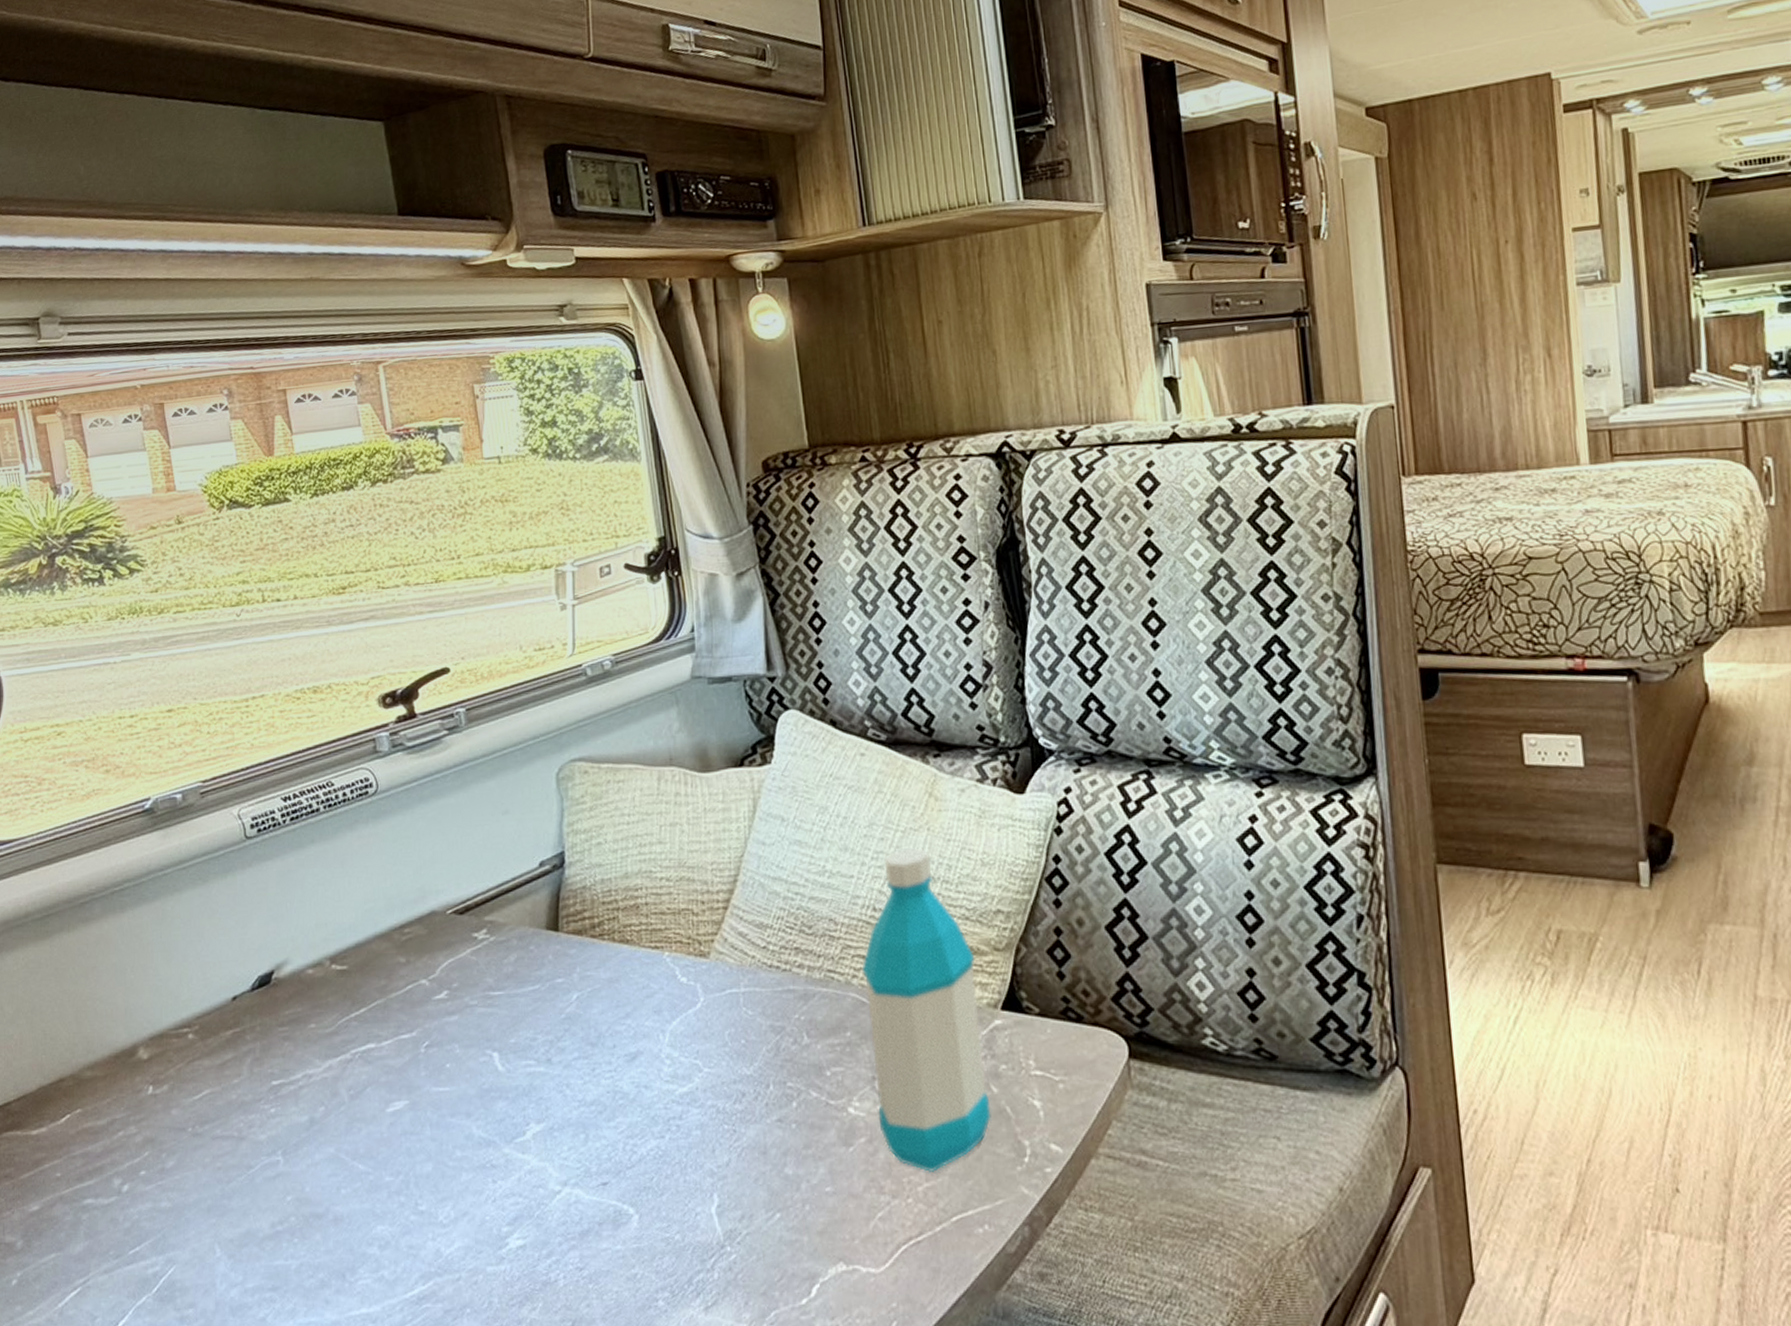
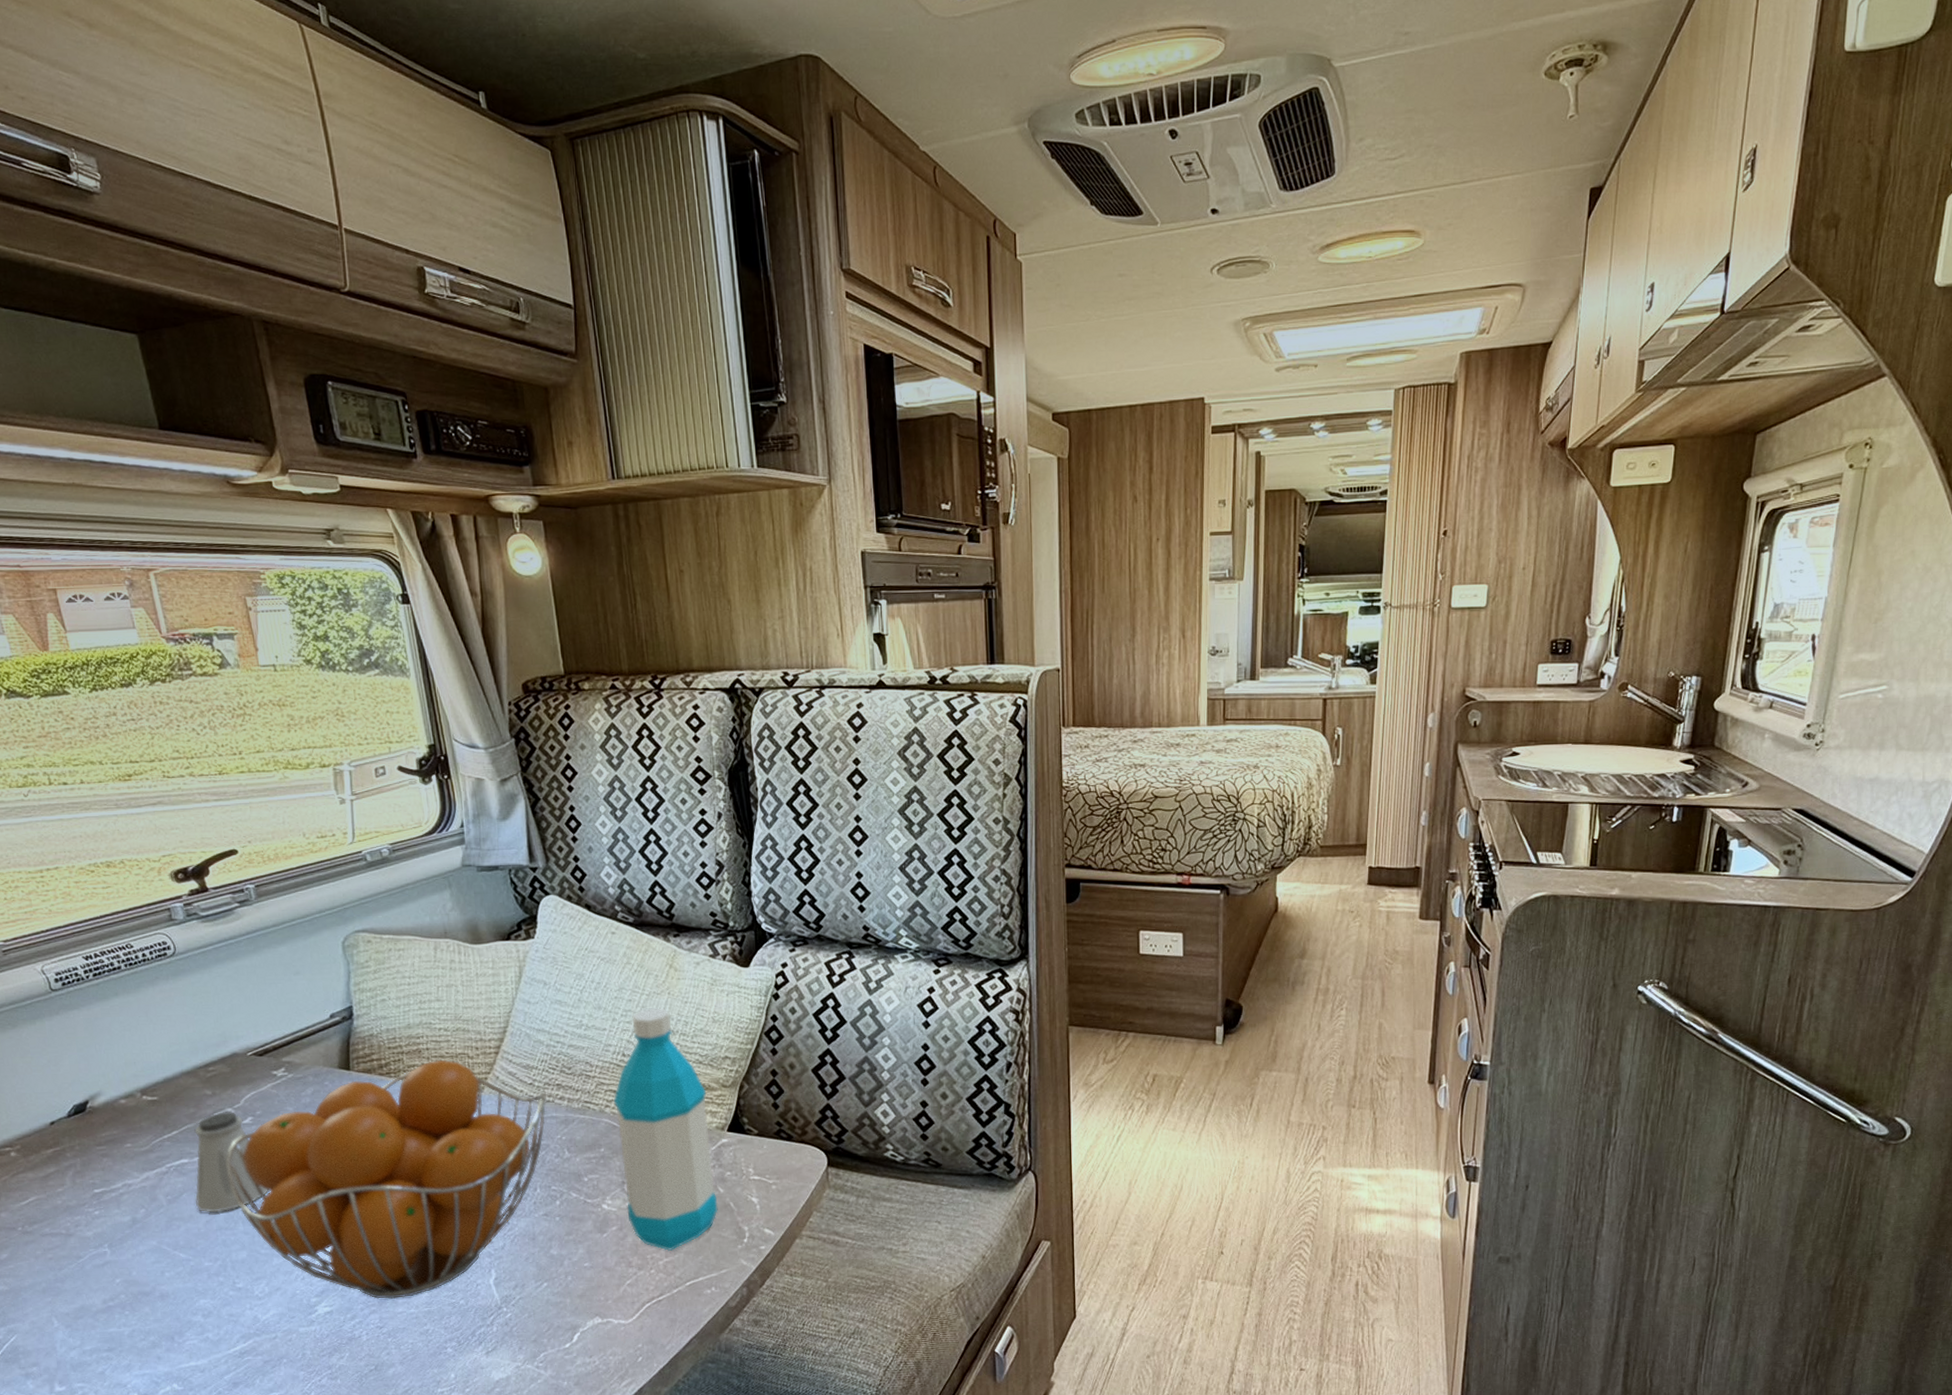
saltshaker: none [380,983,462,1113] -> present [194,1111,270,1213]
fruit basket: none [415,917,783,1230] -> present [225,1059,547,1299]

